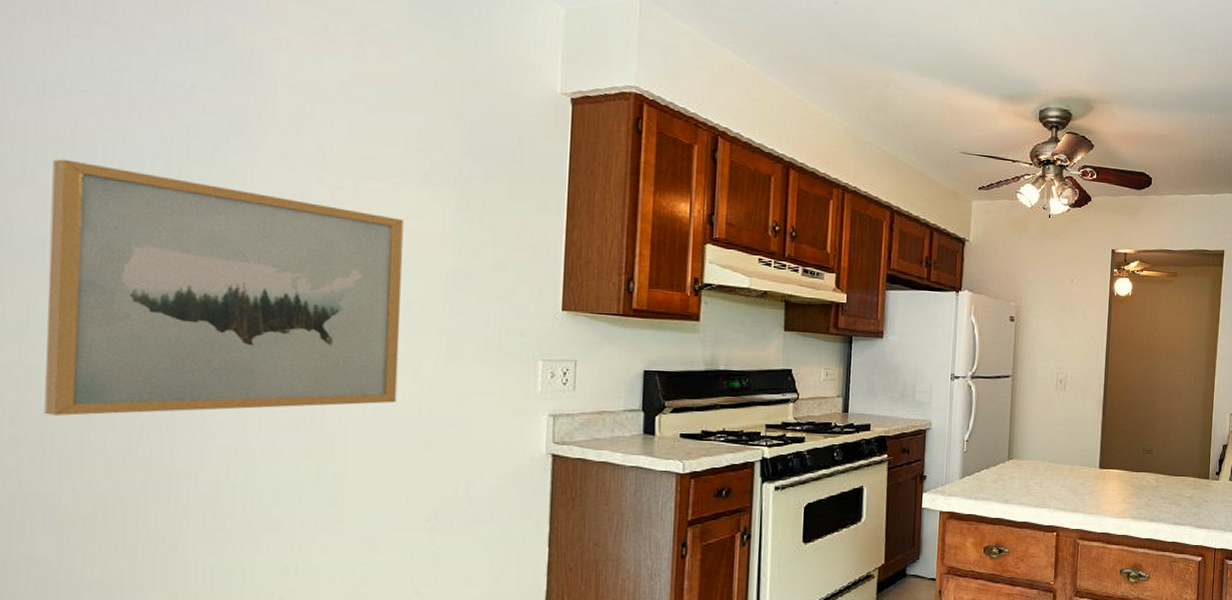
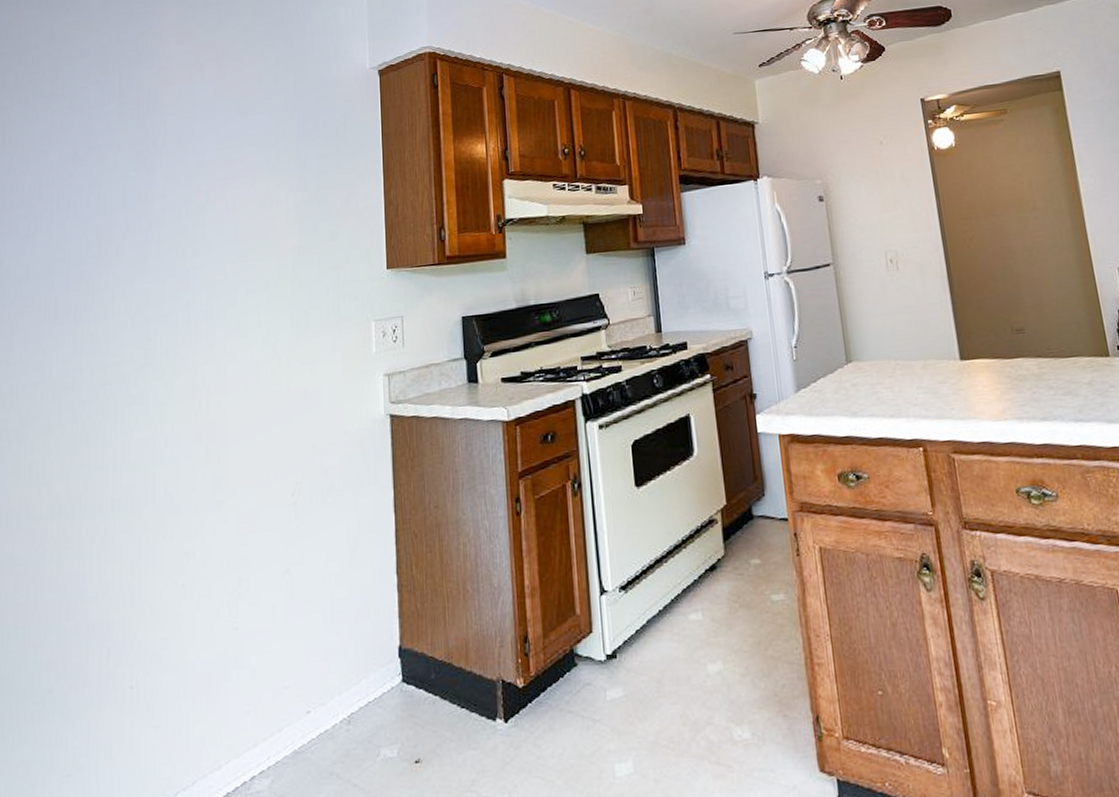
wall art: present [44,159,404,416] -> none [21,208,262,427]

